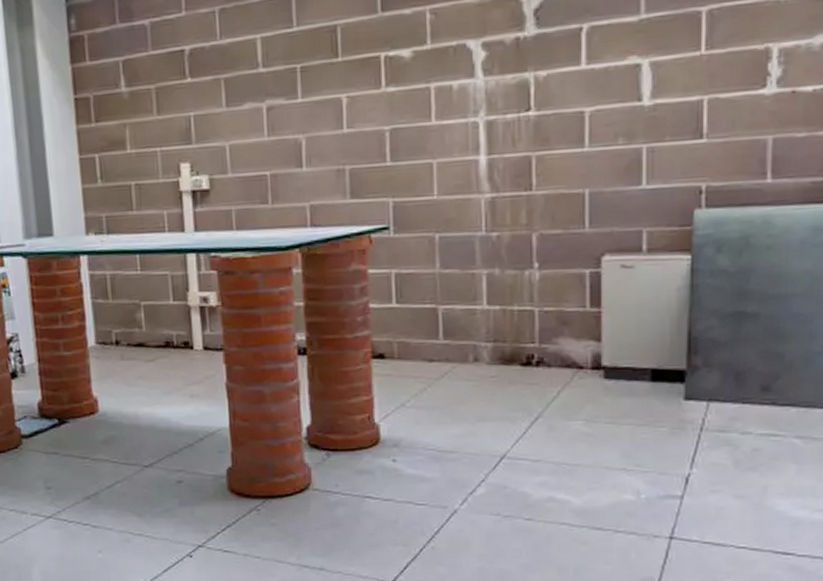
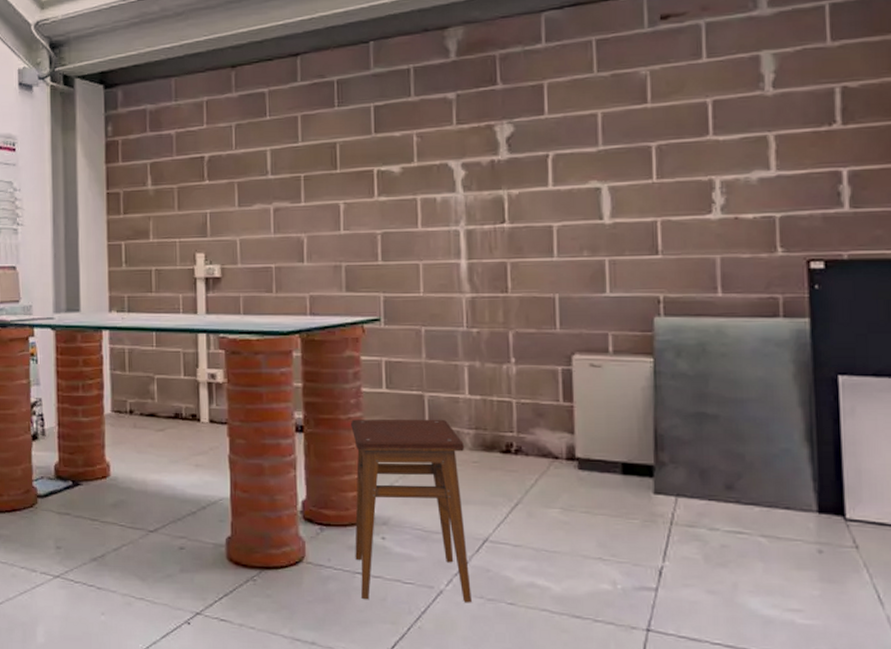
stool: none [357,333,487,522] -> present [350,419,472,603]

